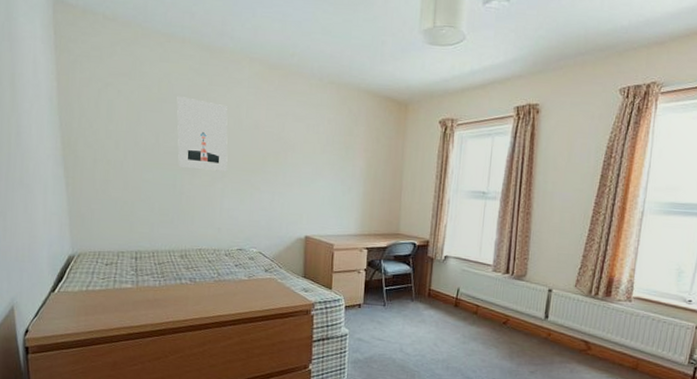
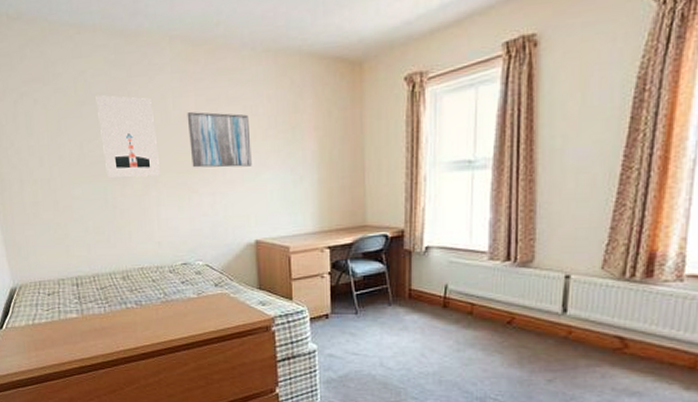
wall art: none [257,122,311,174] -> present [187,112,252,168]

